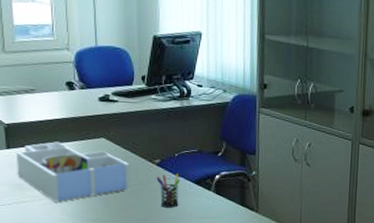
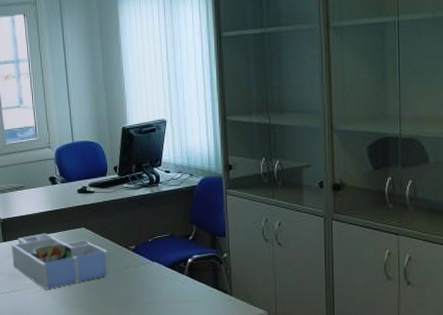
pen holder: present [156,174,181,208] -> none [133,259,155,292]

